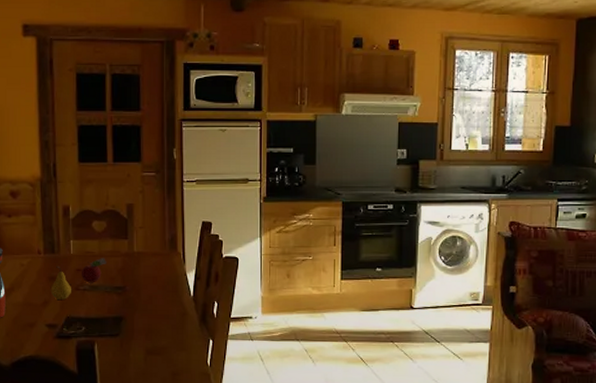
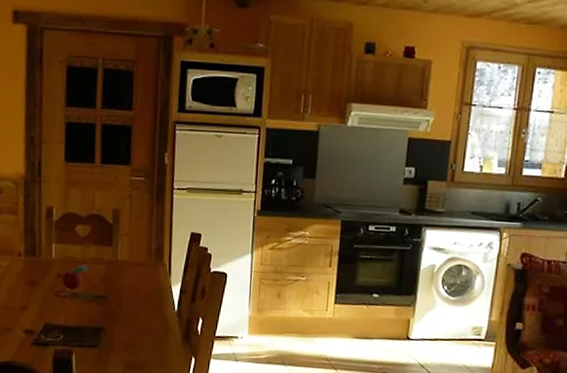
fruit: present [50,266,71,300] -> none [29,269,51,305]

